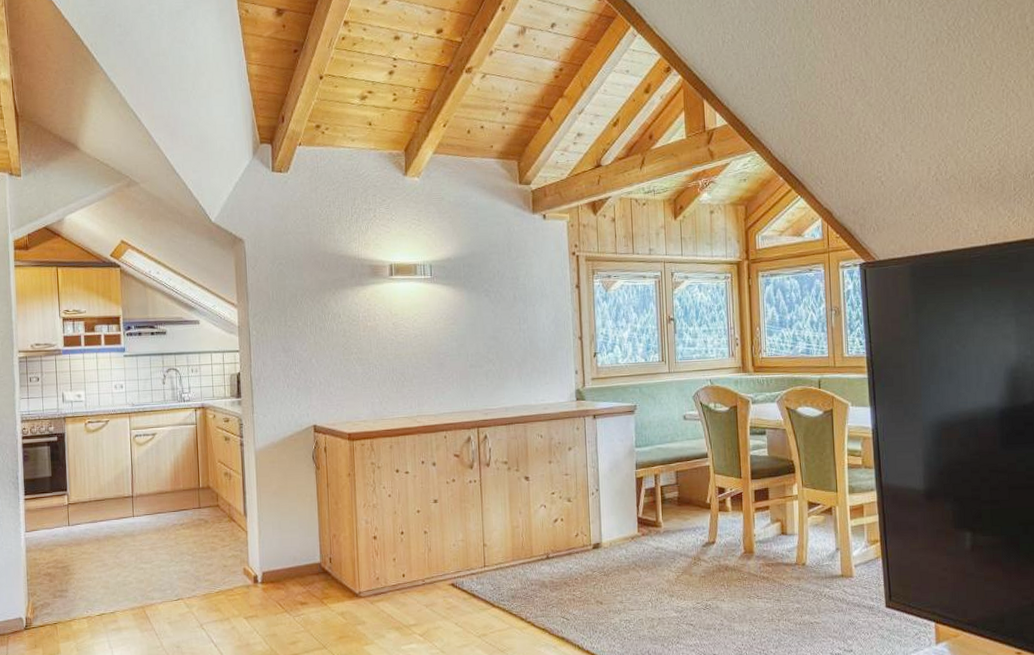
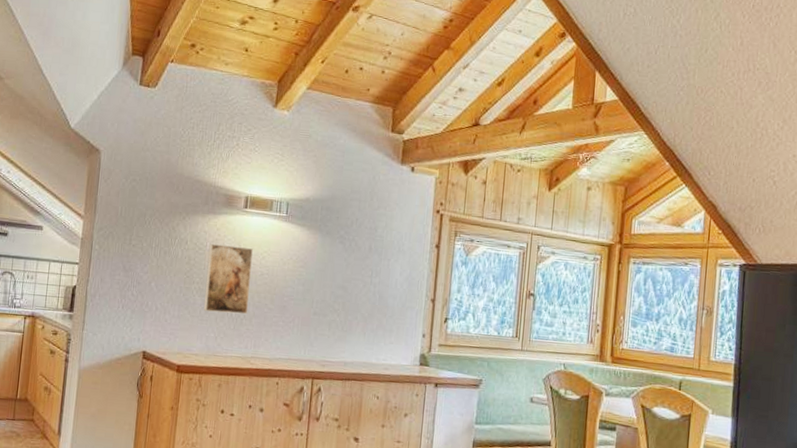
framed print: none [362,312,408,379] -> present [203,244,253,315]

